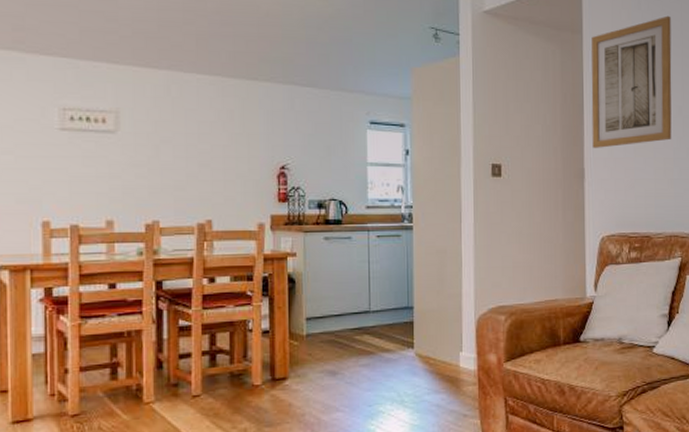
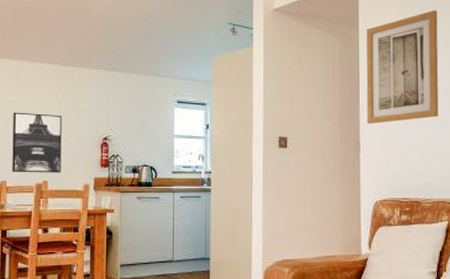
wall art: none [164,135,229,211] -> present [12,112,62,173]

